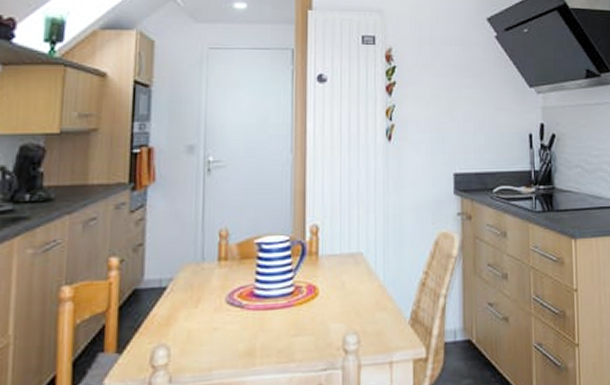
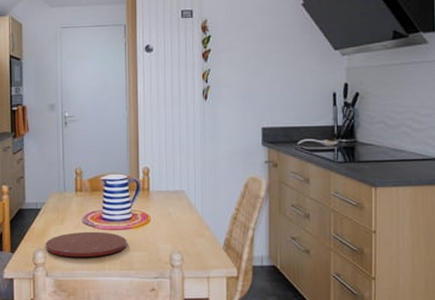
plate: none [170,313,287,353] -> present [45,231,127,258]

